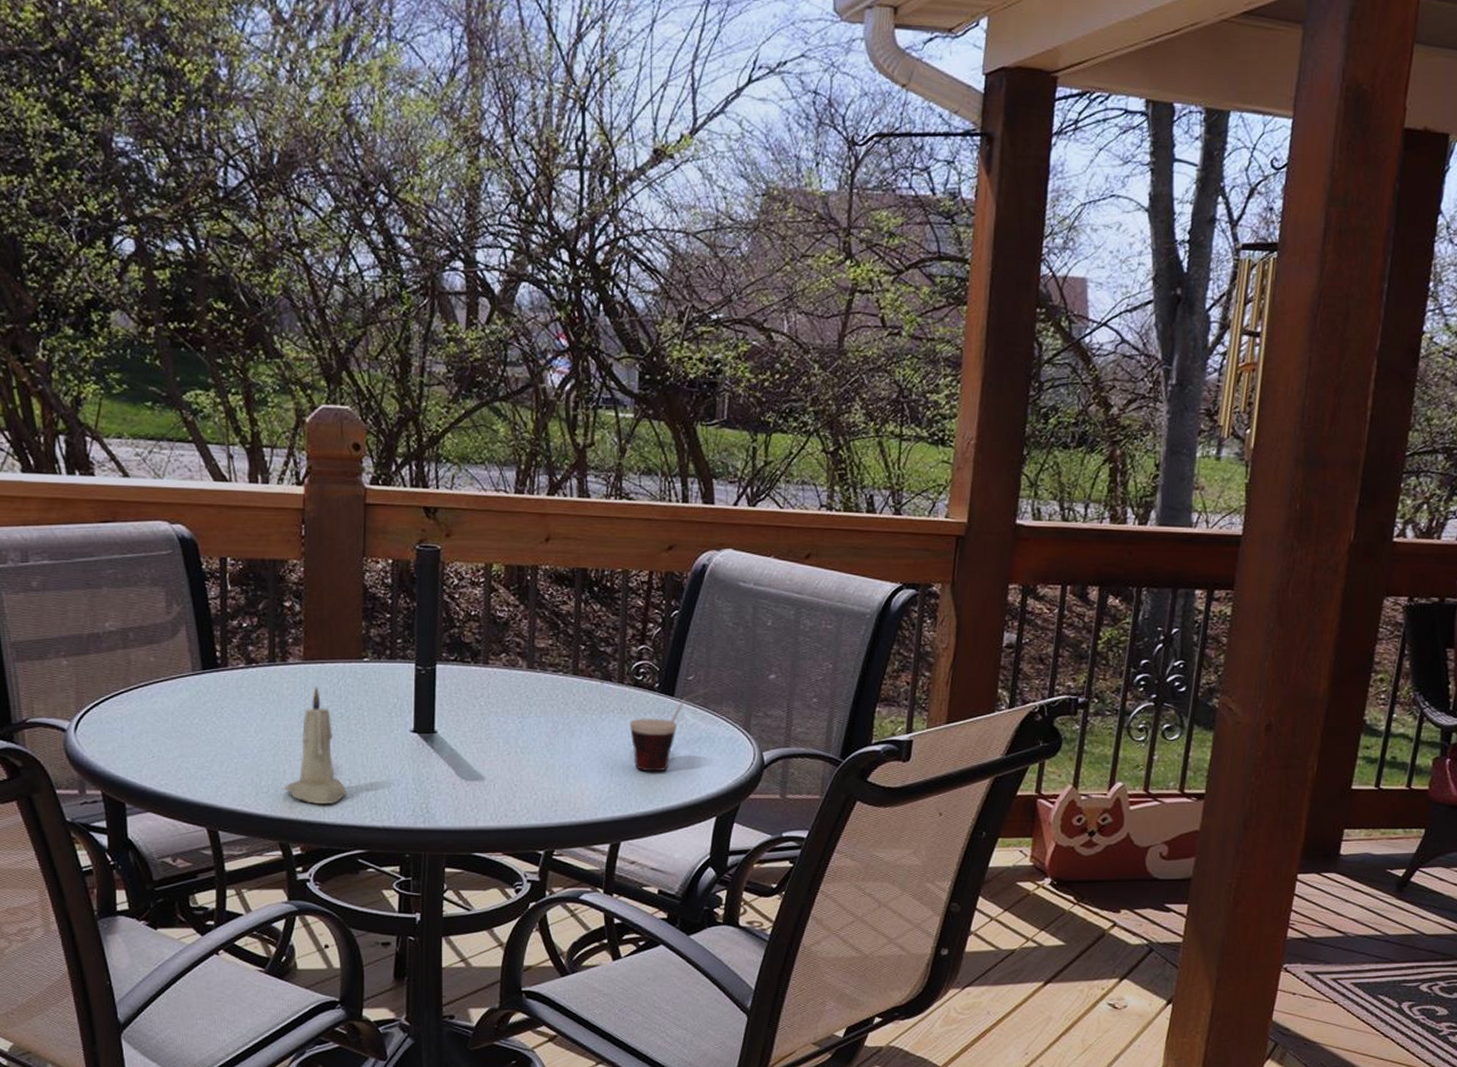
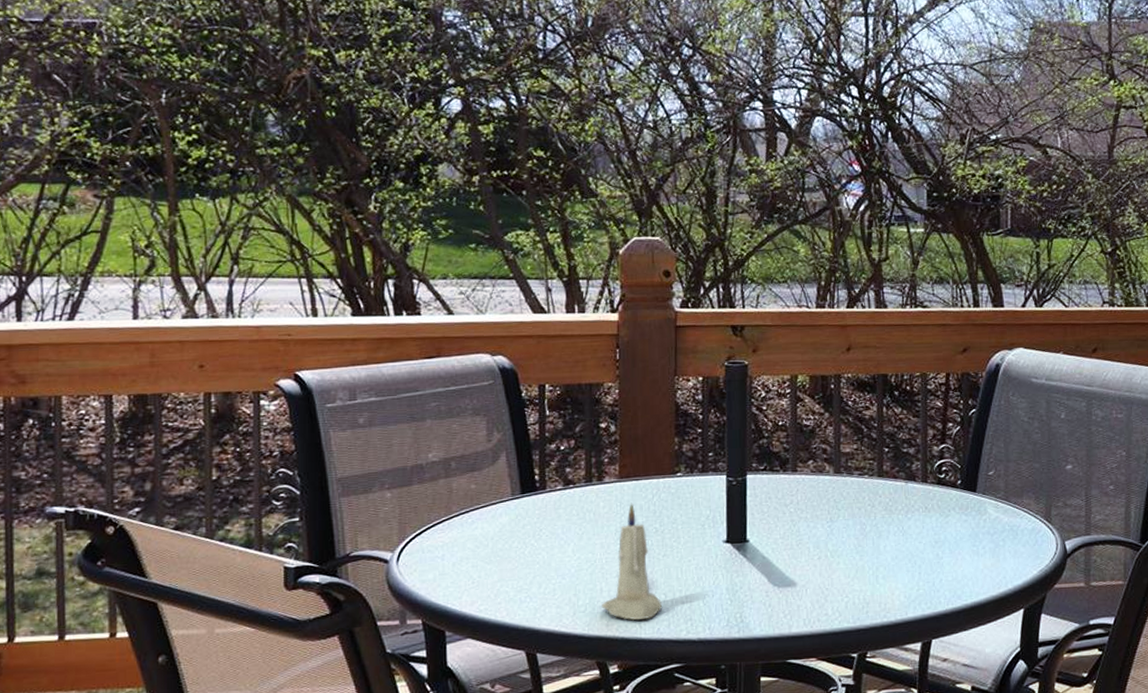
cup: present [629,688,710,772] -> none [934,482,1010,568]

